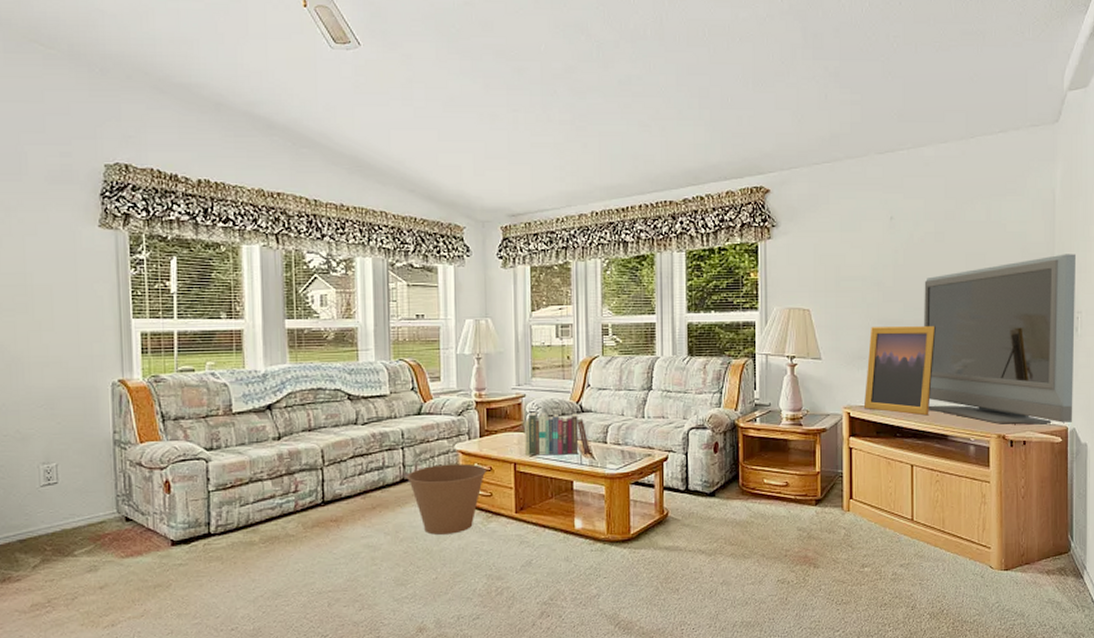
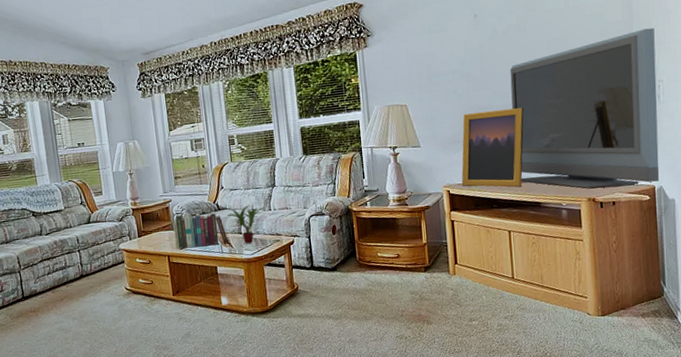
basket: present [407,463,486,535] -> none [85,259,146,317]
potted plant: none [591,409,638,456] -> present [227,205,265,244]

